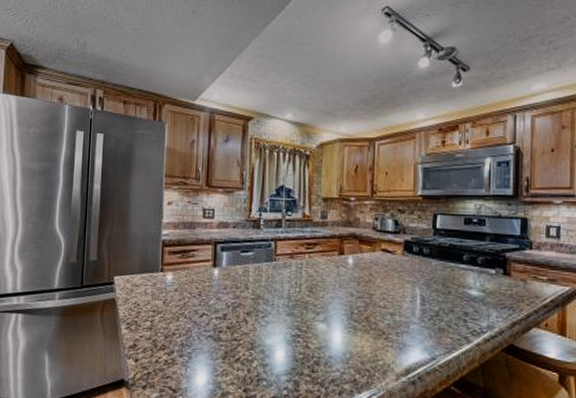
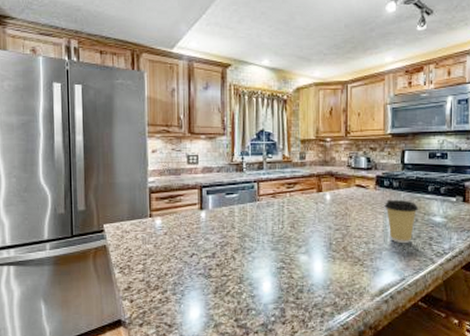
coffee cup: none [413,267,453,318] -> present [384,199,419,244]

